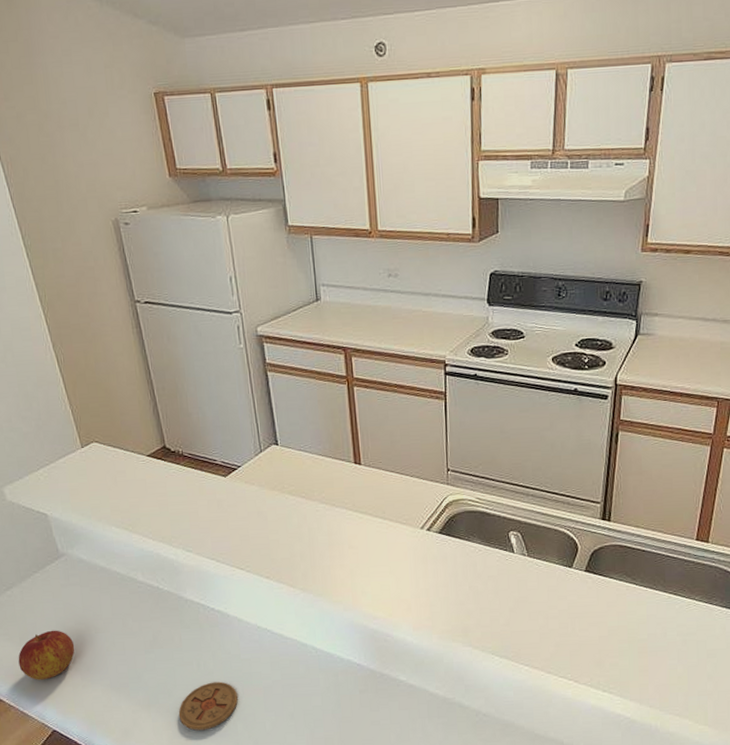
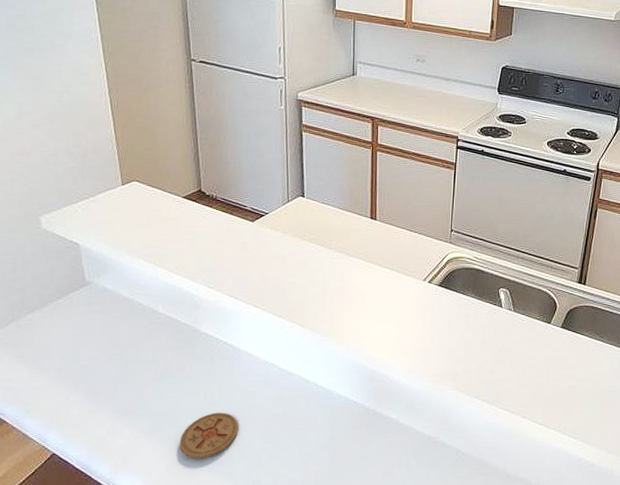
apple: present [18,630,75,680] -> none [28,355,87,403]

